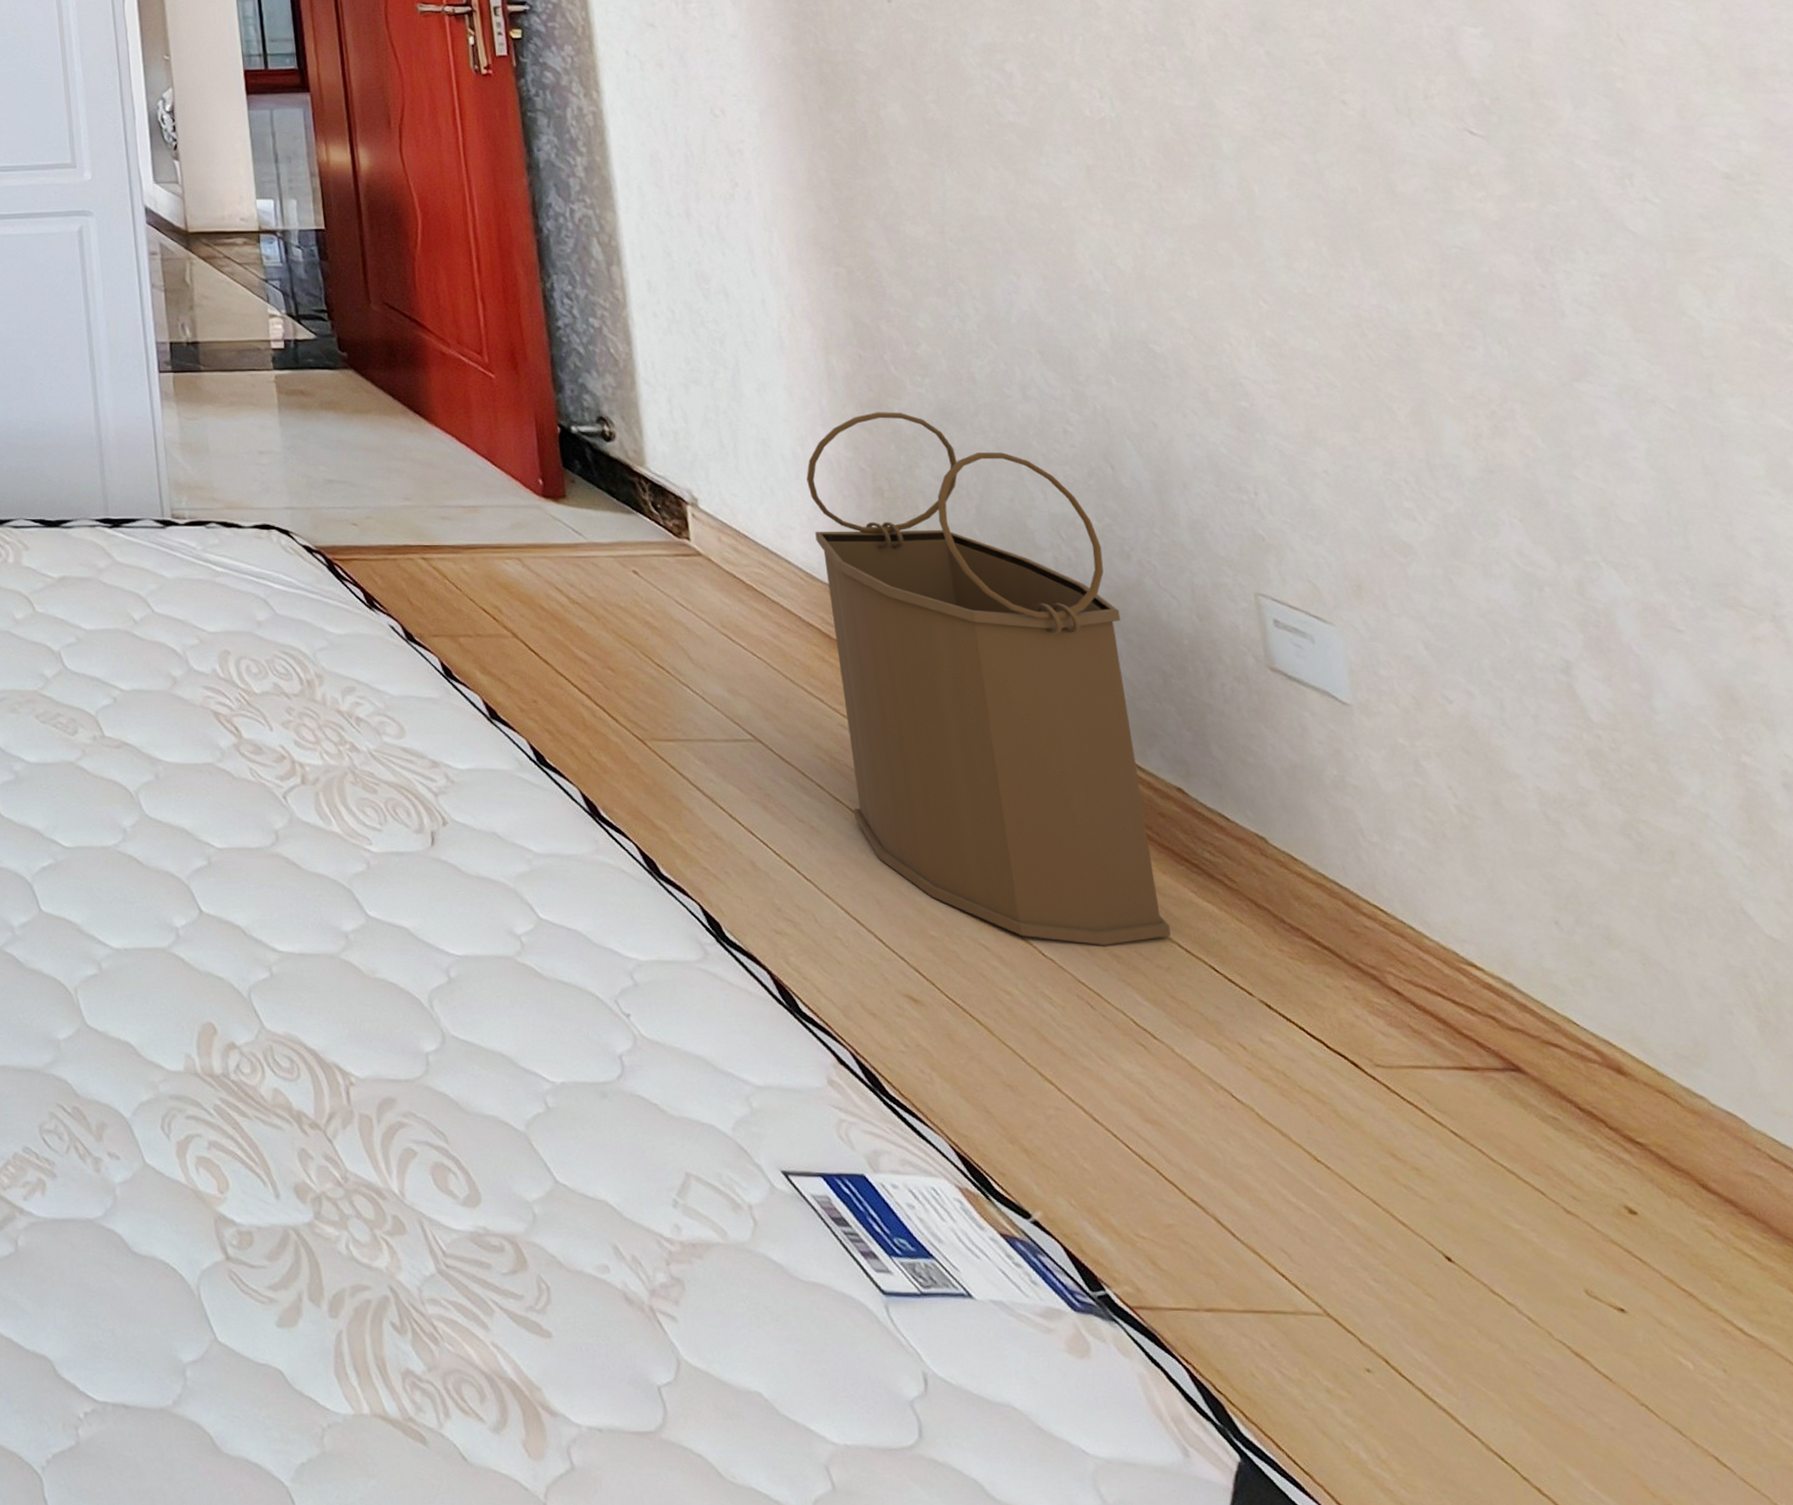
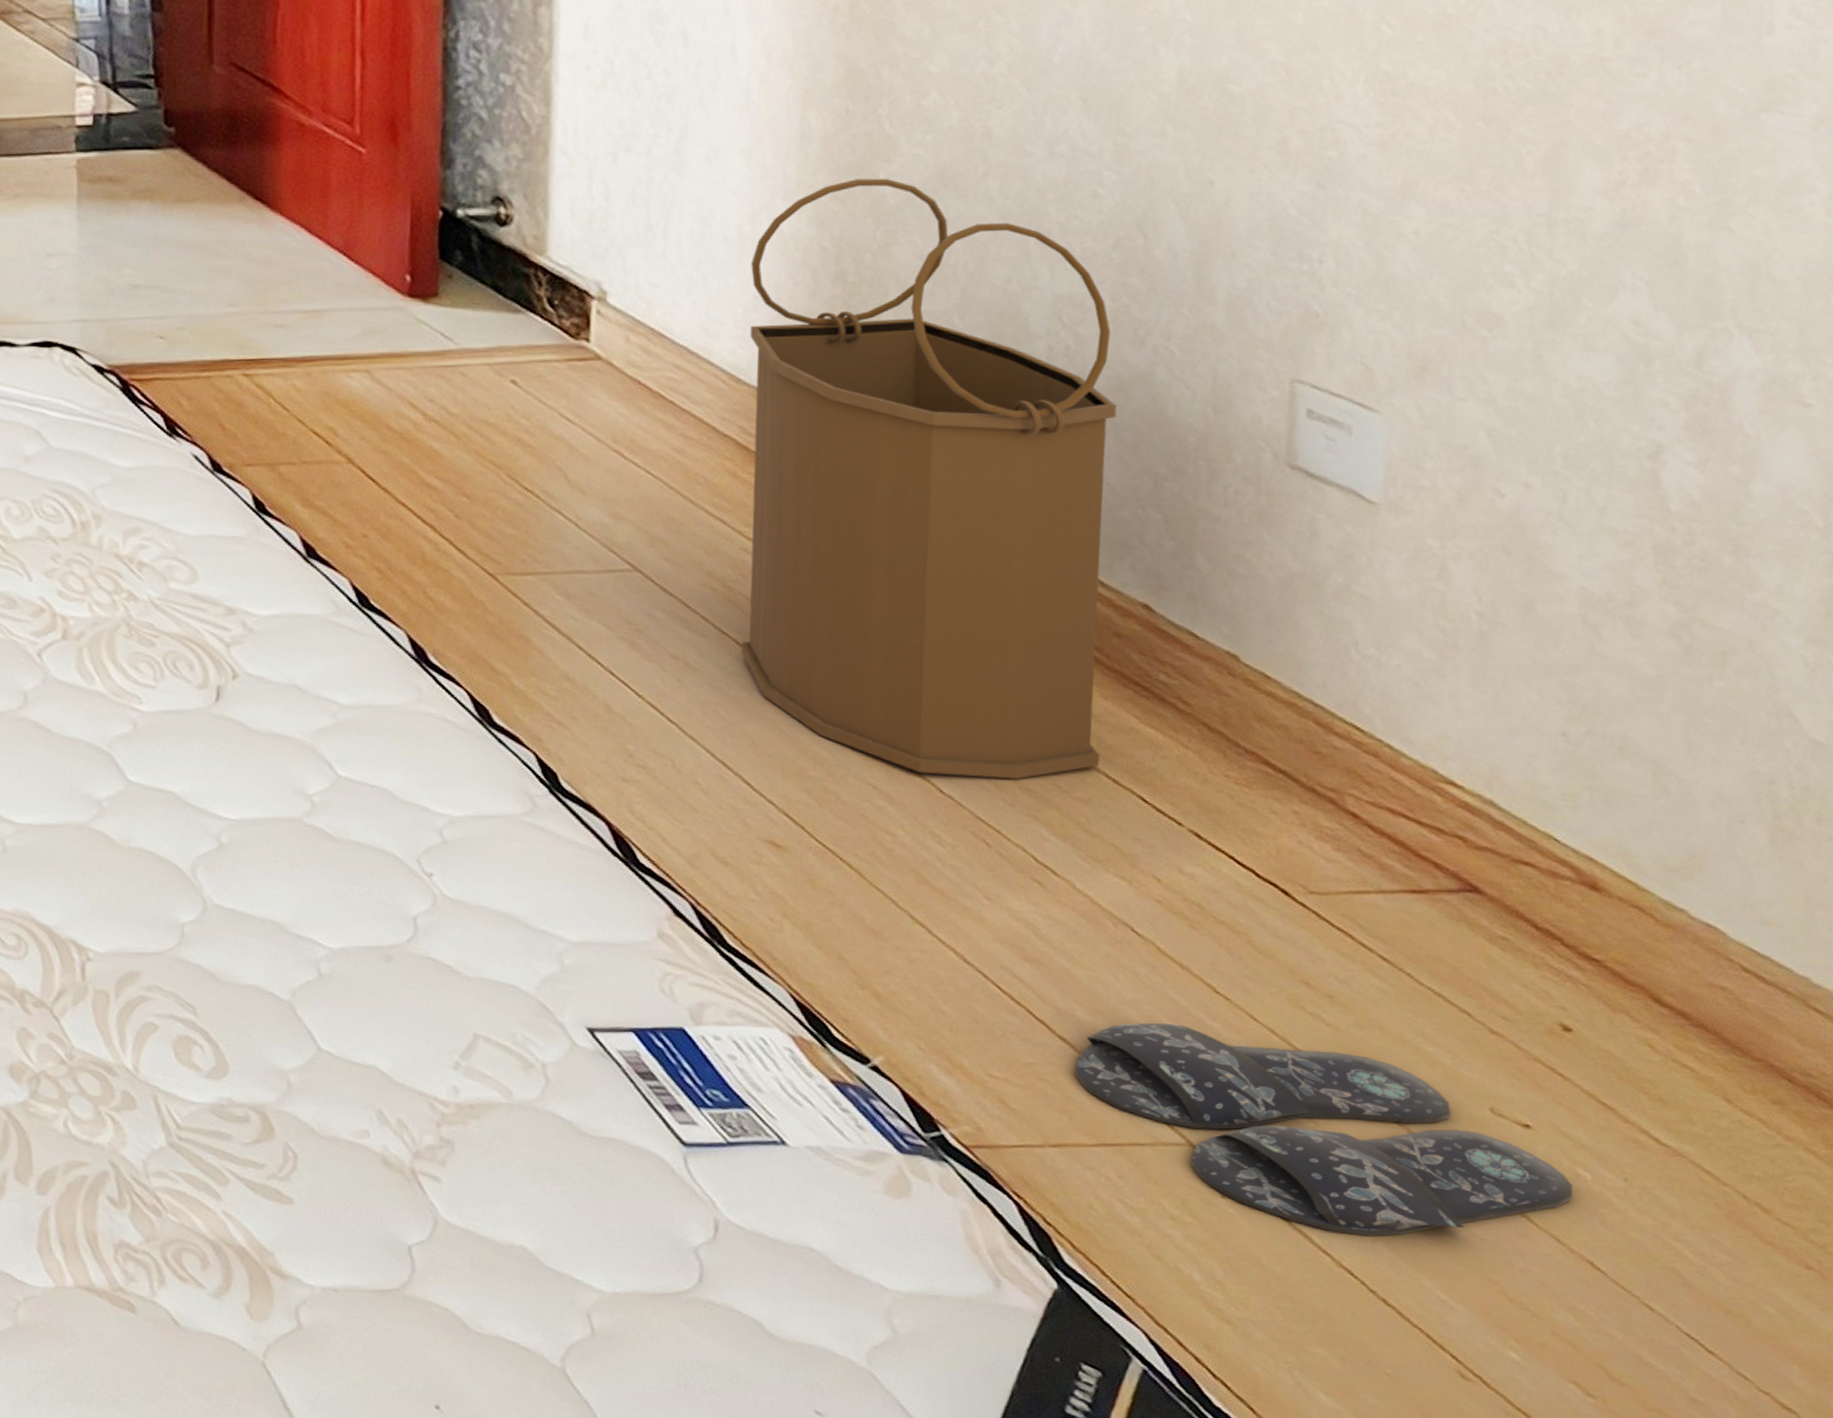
slippers: none [1210,1188,1682,1419] -> present [1075,1022,1573,1235]

